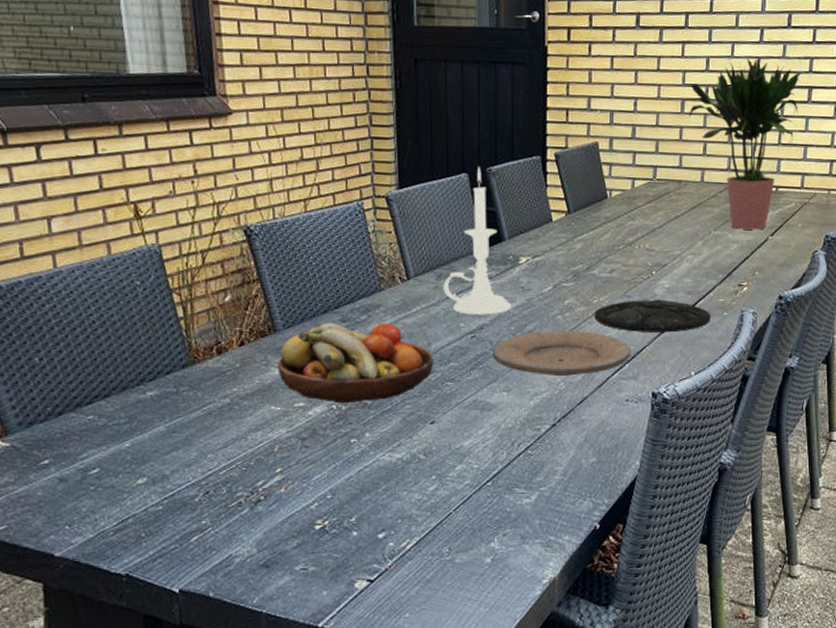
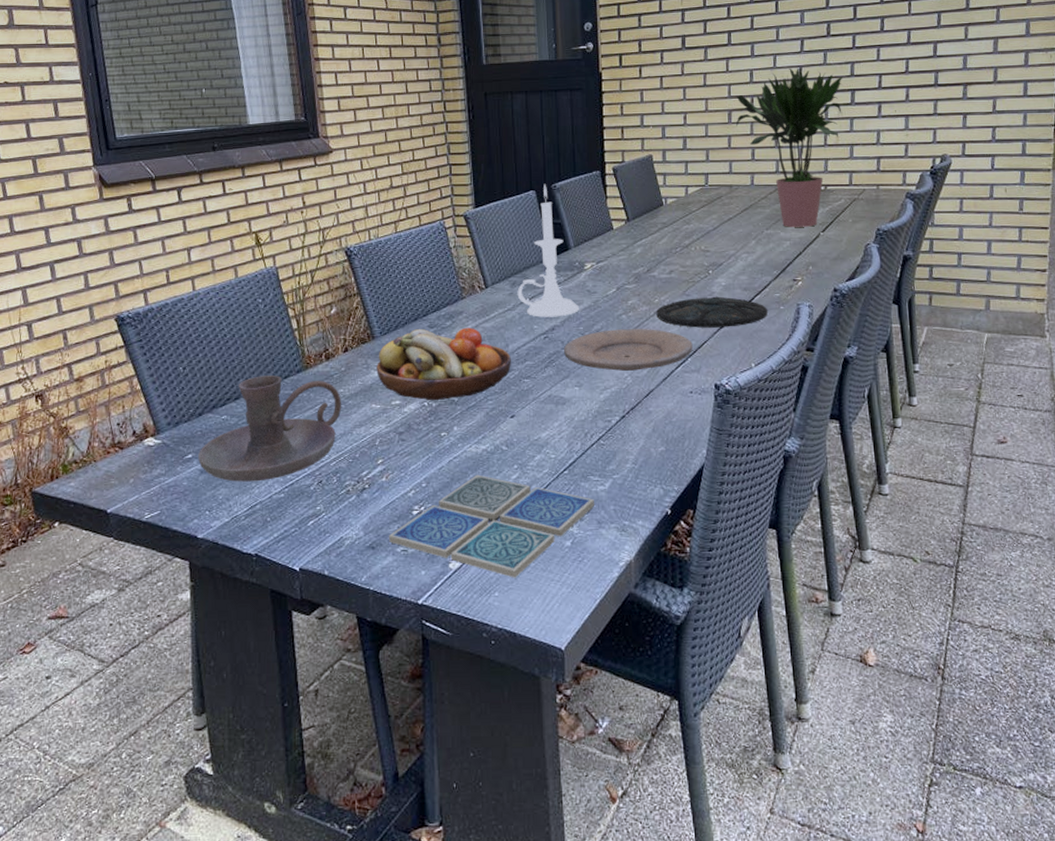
candle holder: none [57,370,236,492] -> present [198,375,342,482]
drink coaster: none [285,485,518,598] -> present [388,474,594,578]

